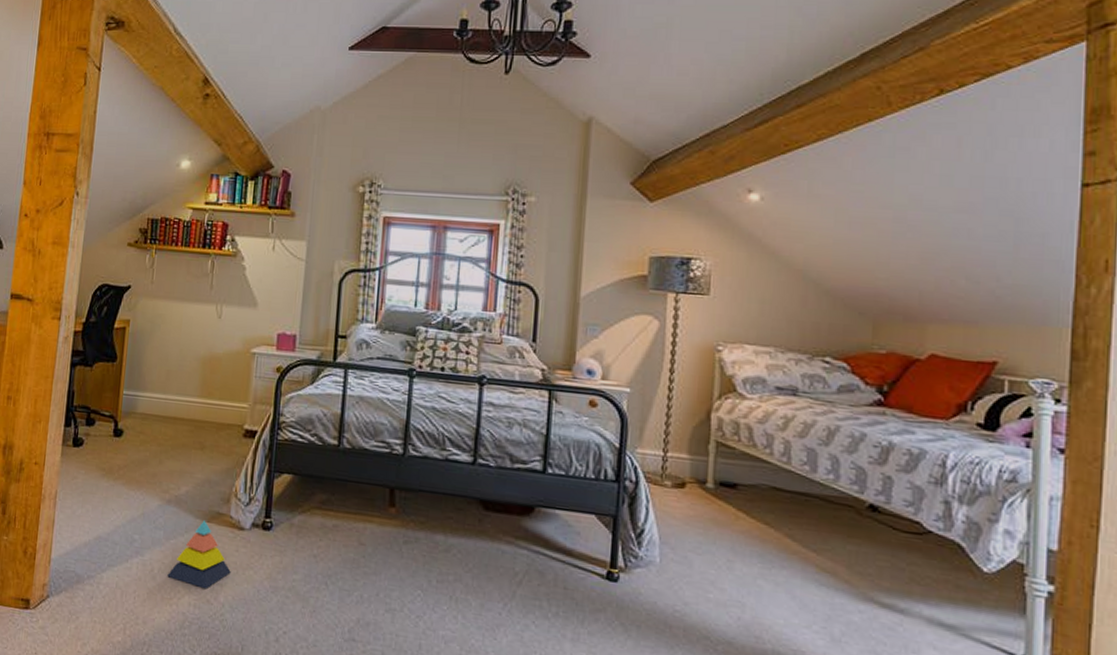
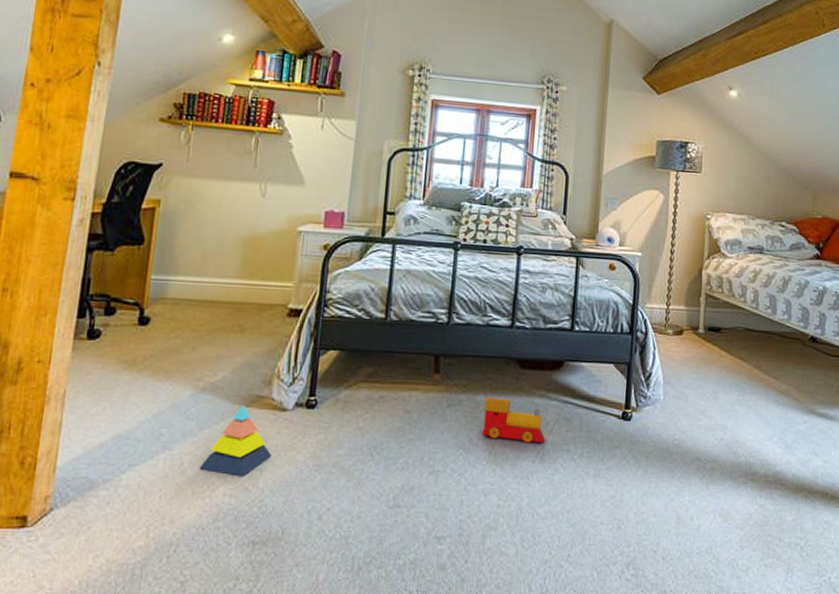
toy train: none [441,536,513,594] -> present [482,396,545,443]

